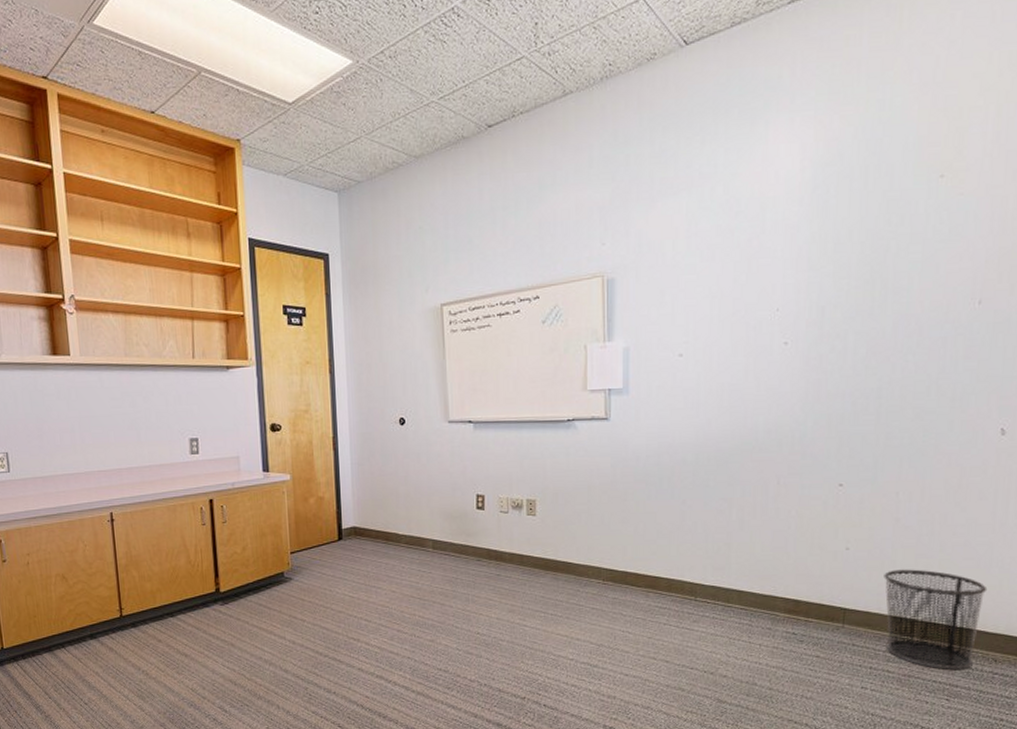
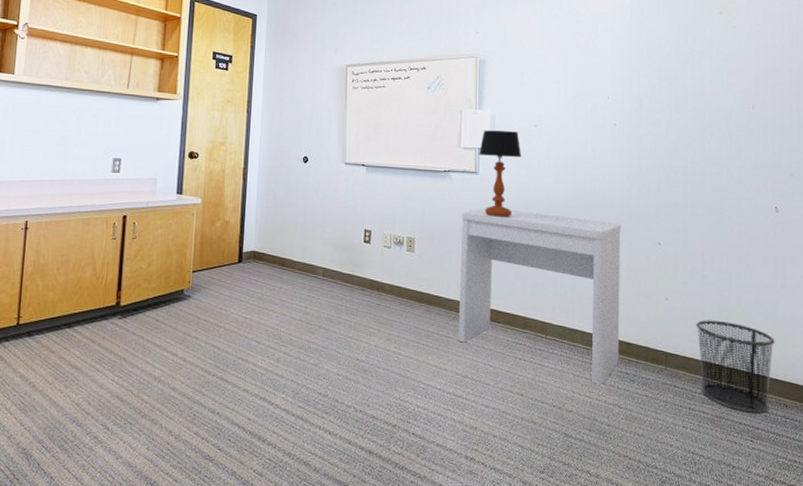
desk: none [590,459,791,647] -> present [458,208,621,384]
table lamp: none [609,364,663,469] -> present [479,130,521,217]

